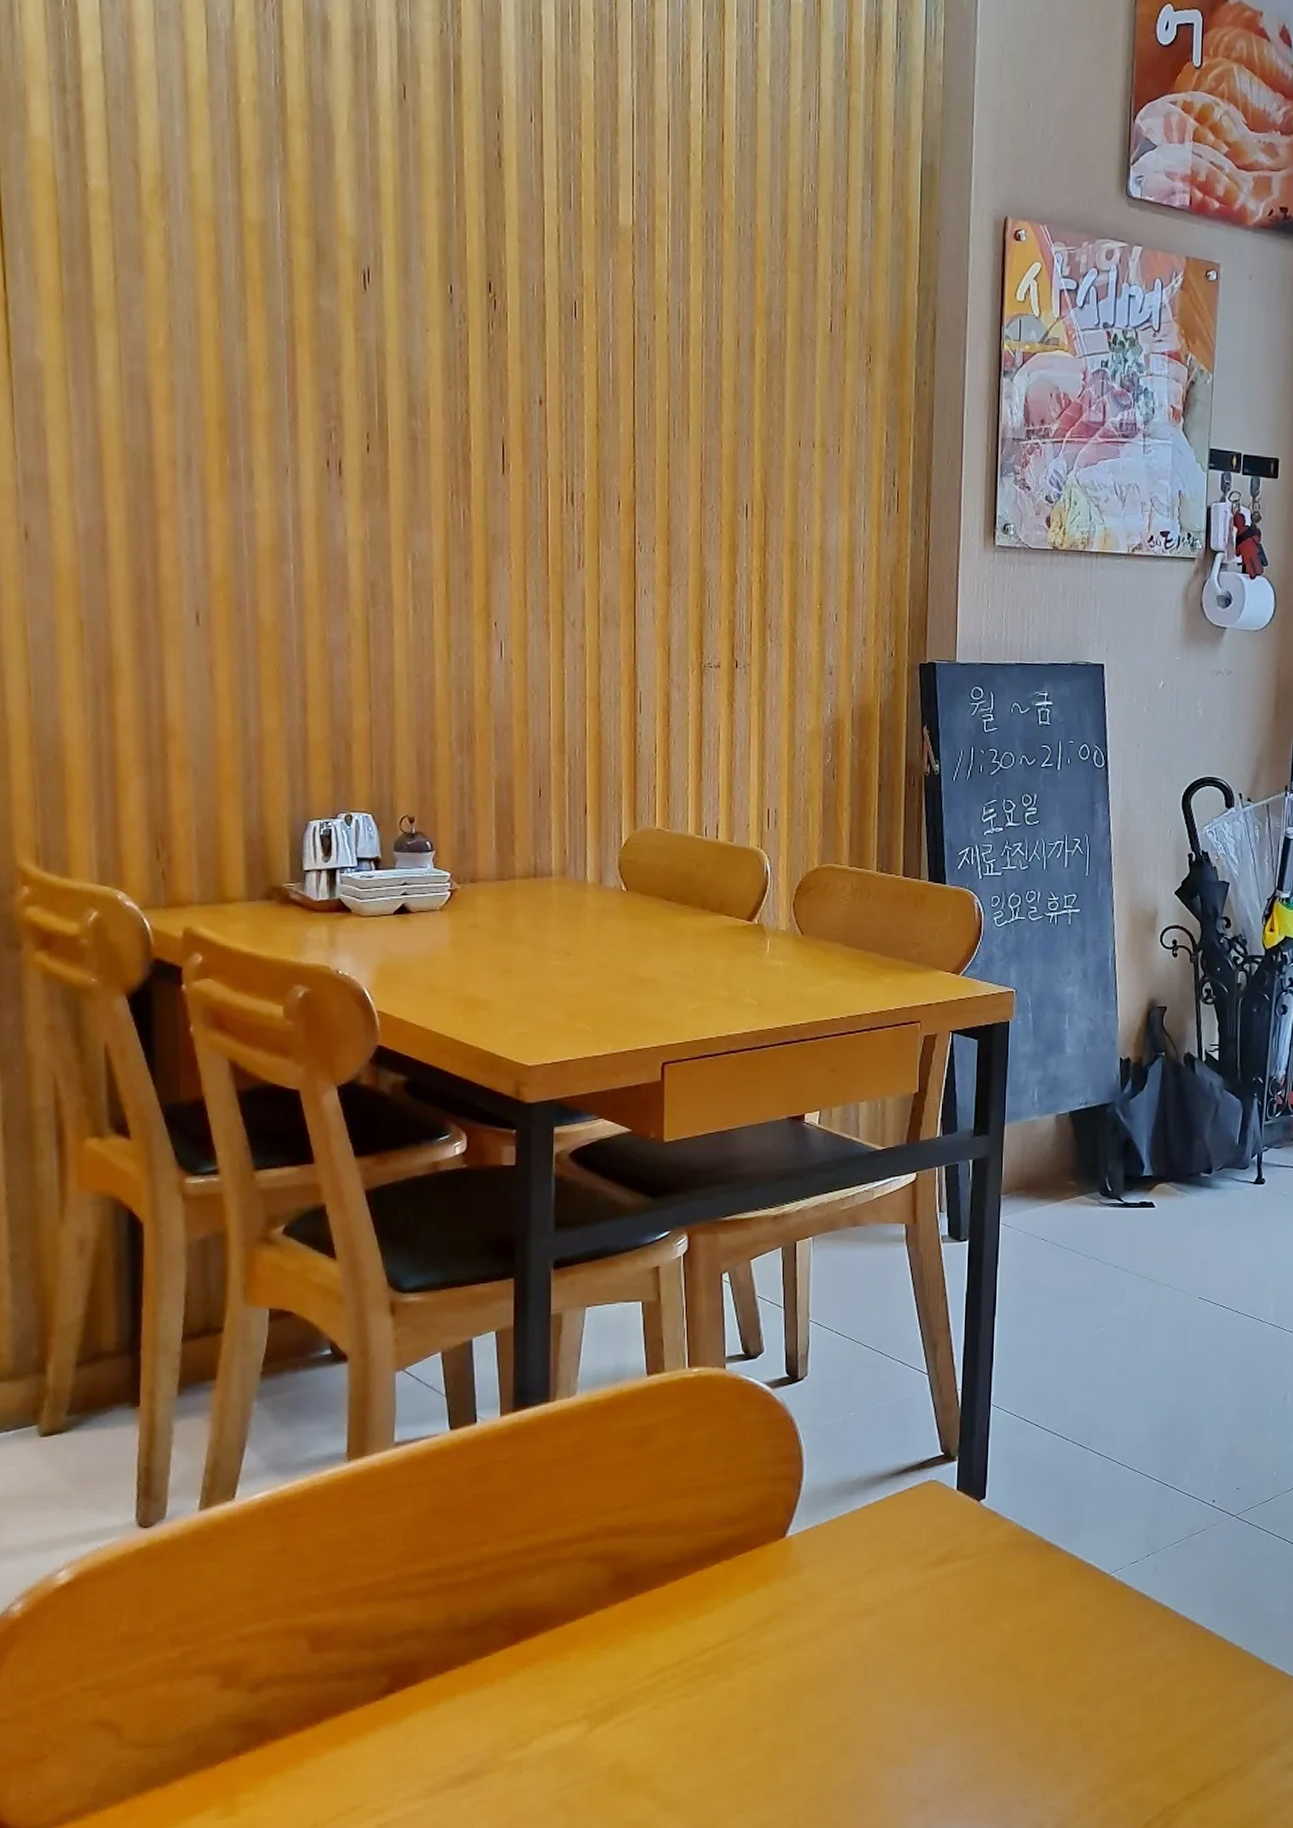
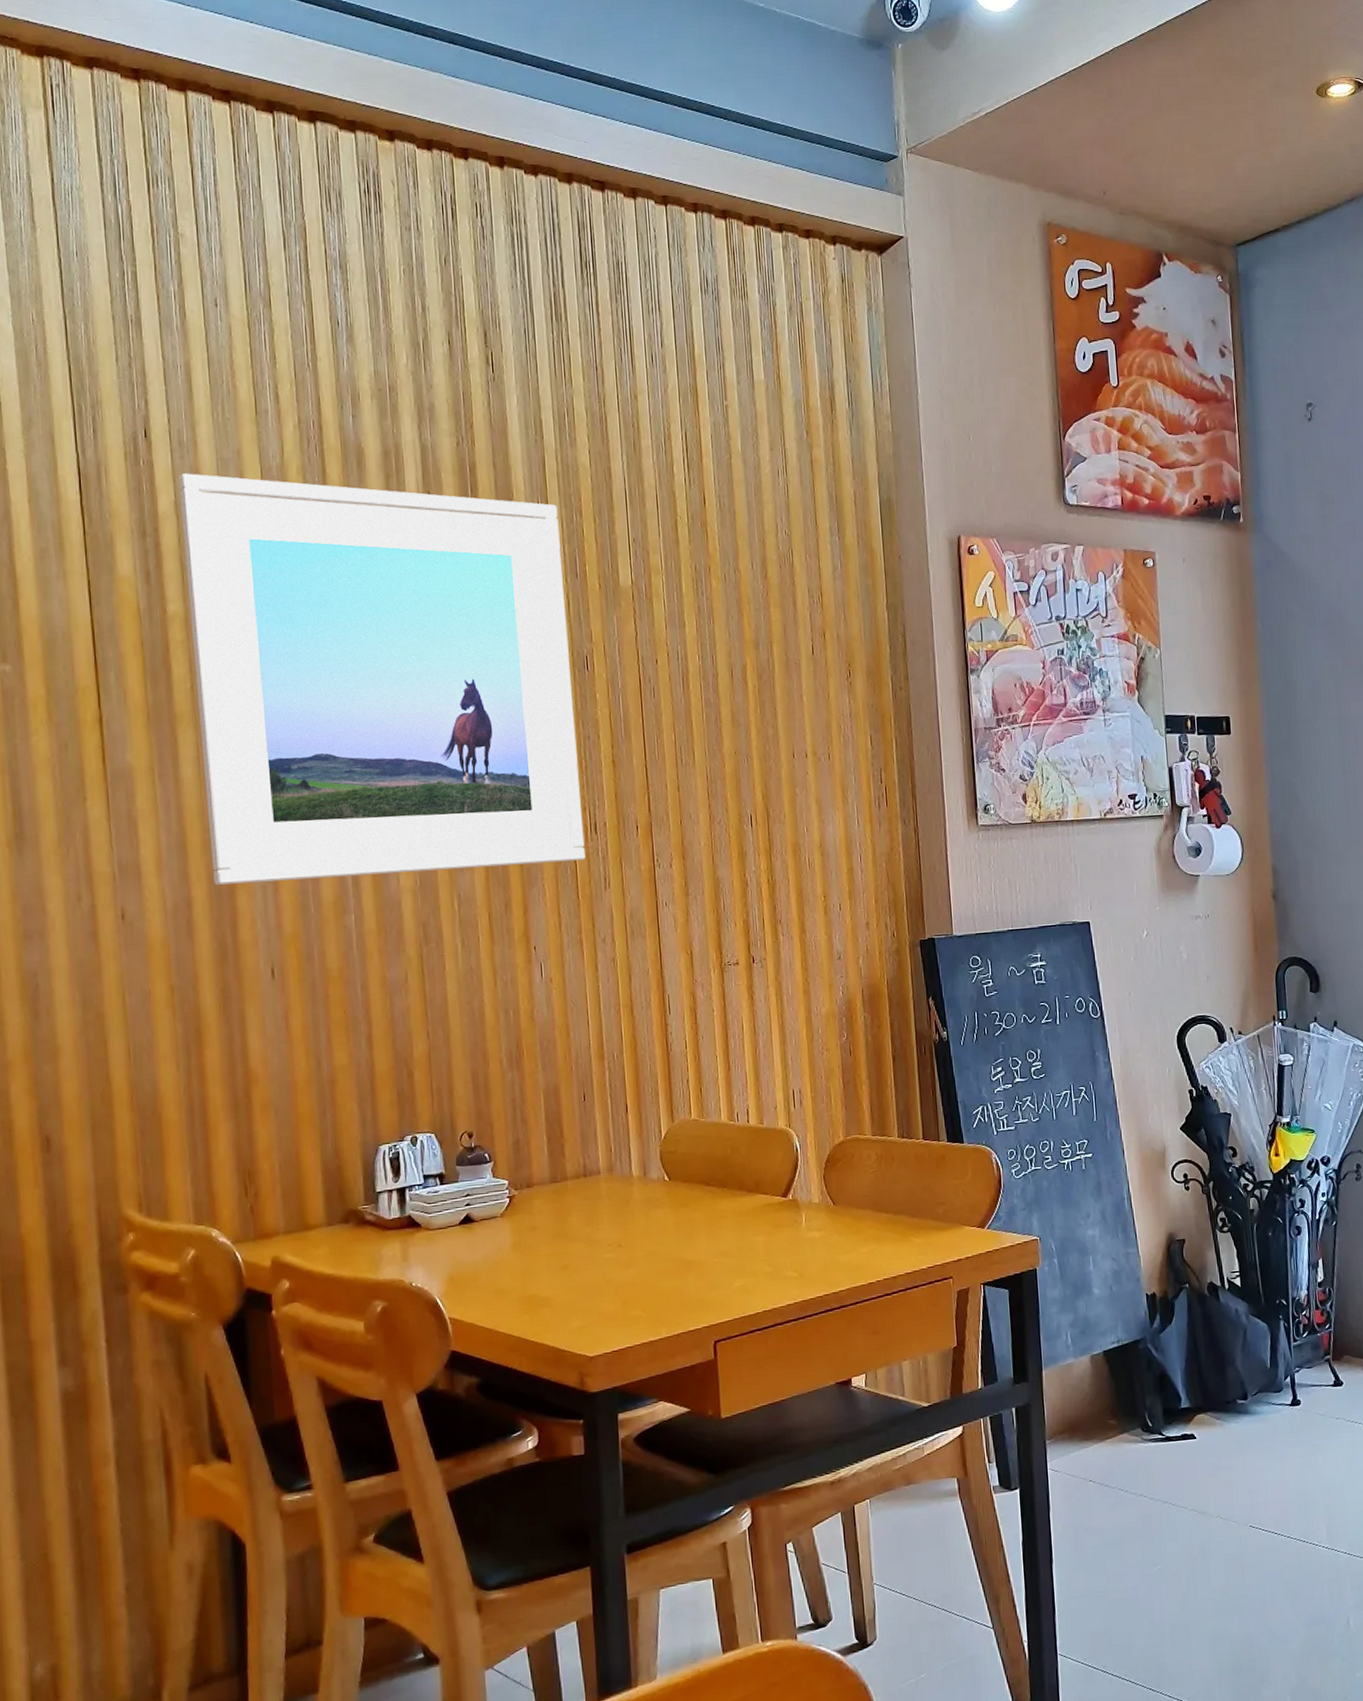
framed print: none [108,22,559,533] -> present [179,473,586,885]

